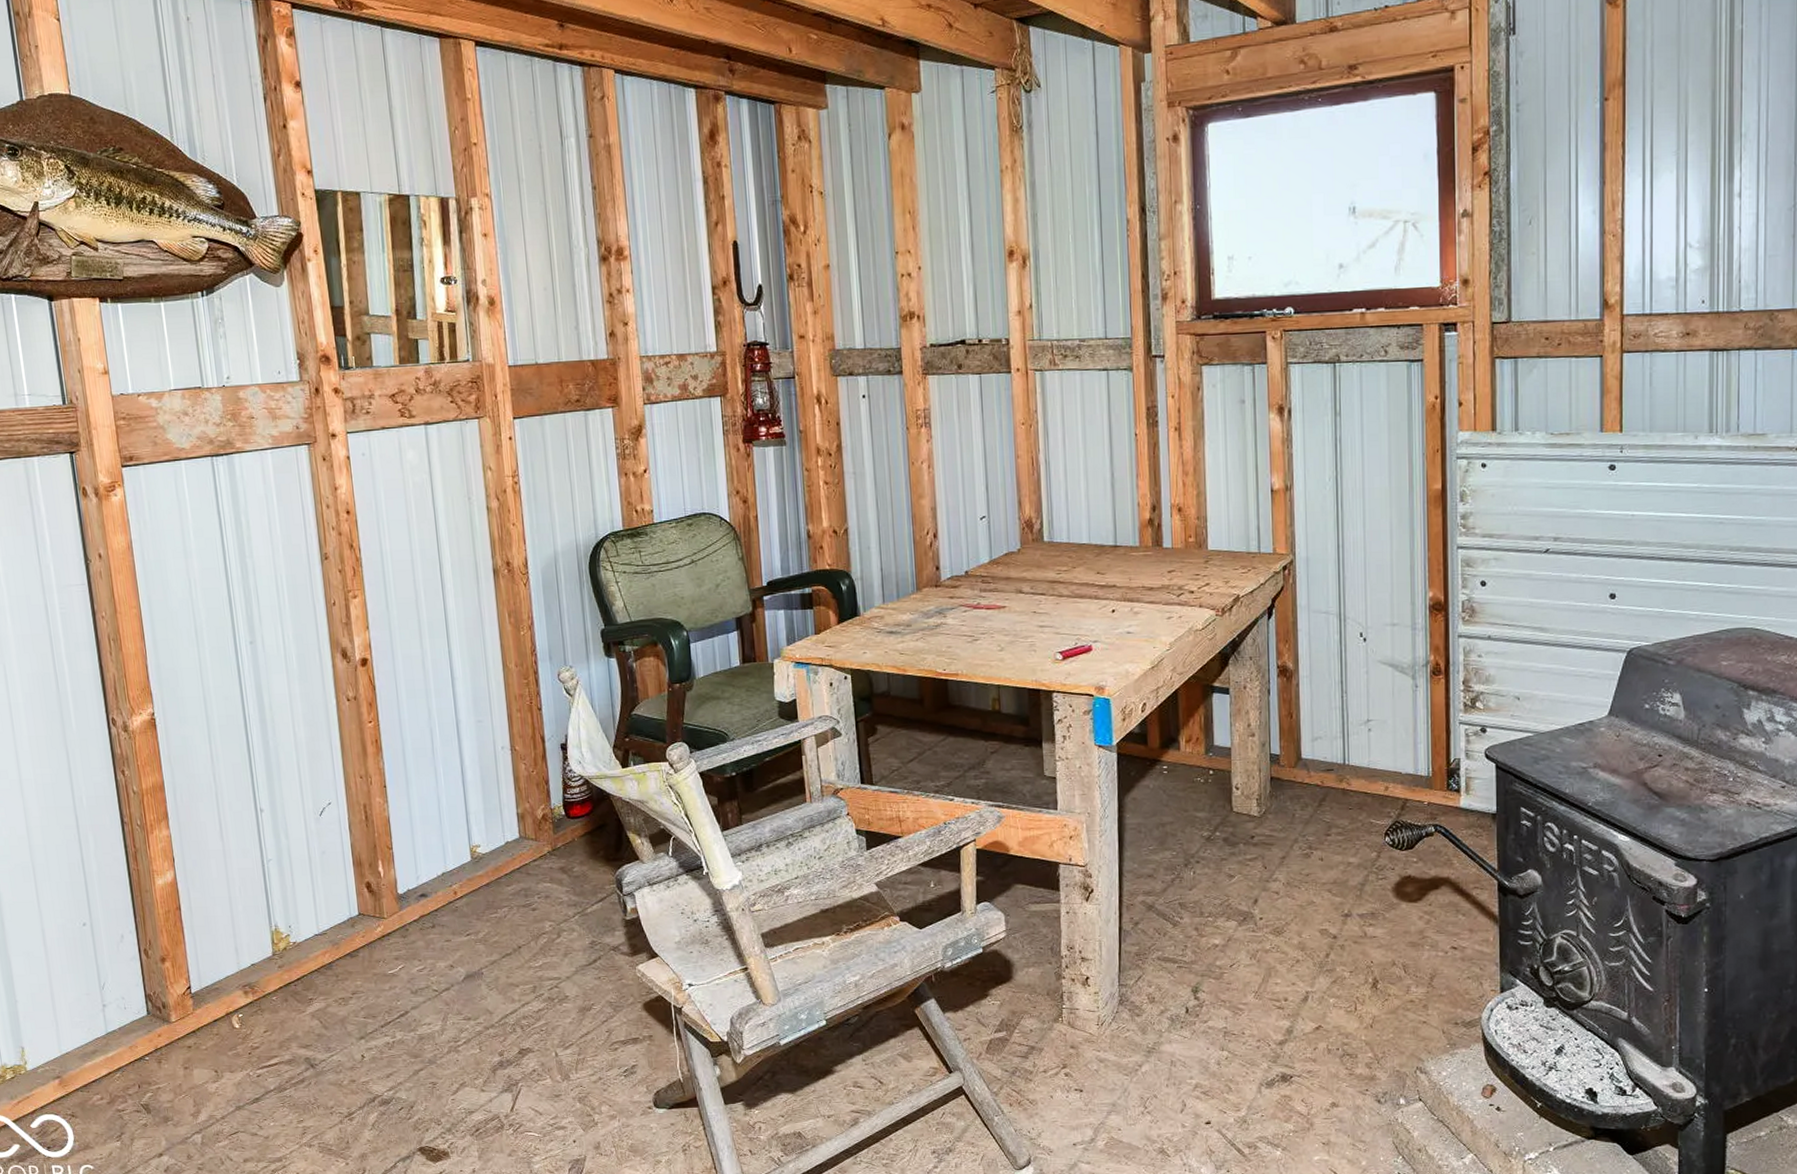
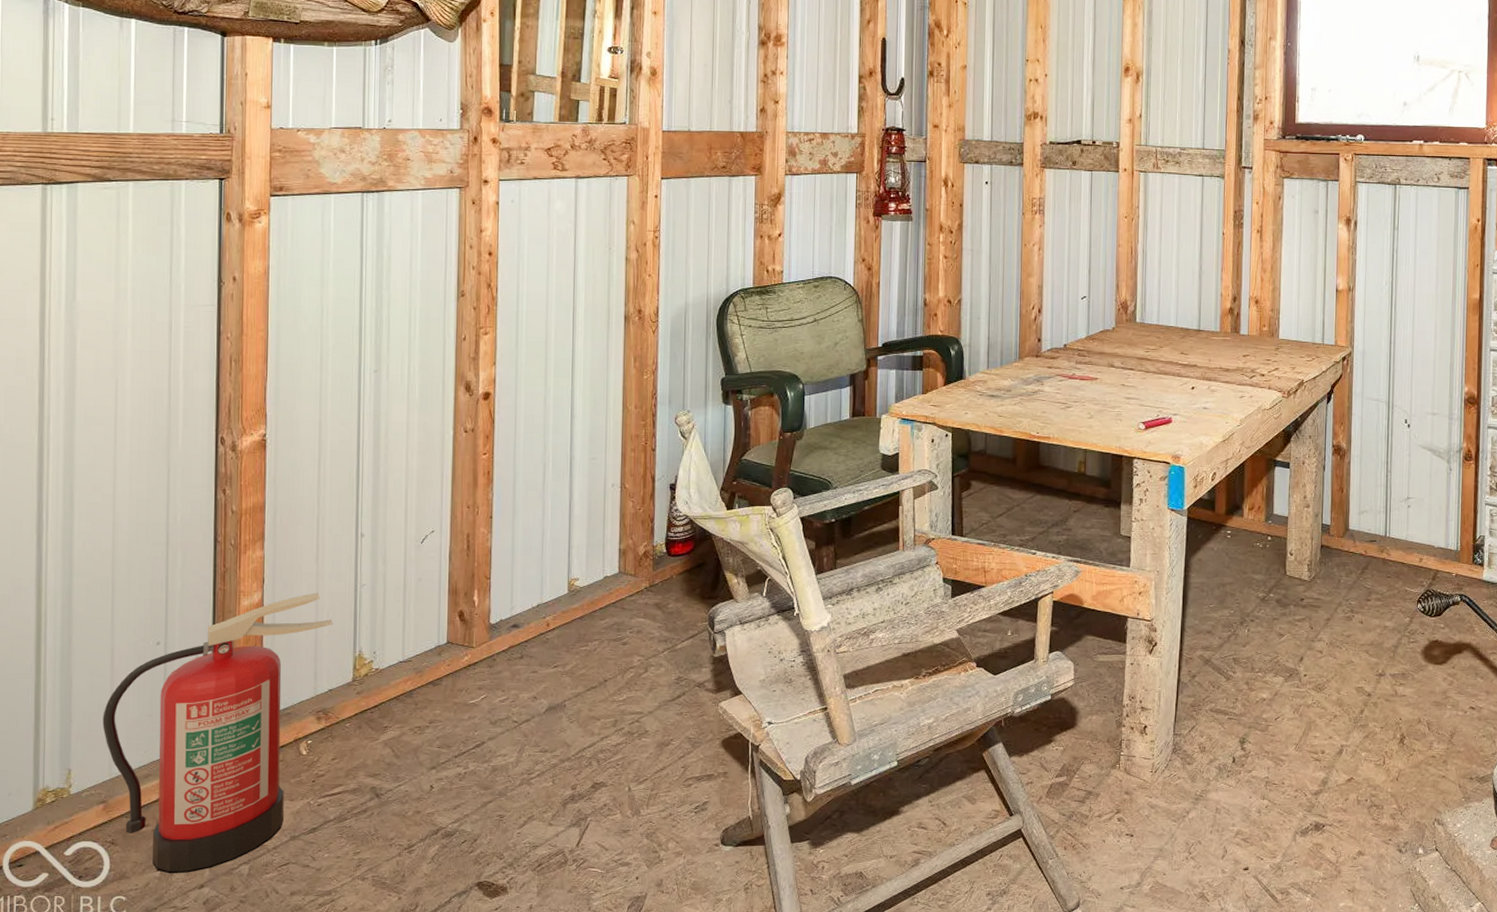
fire extinguisher: none [44,869,246,1144] -> present [102,593,333,874]

